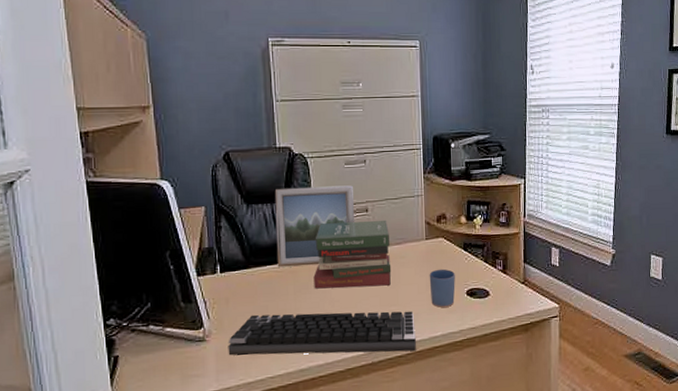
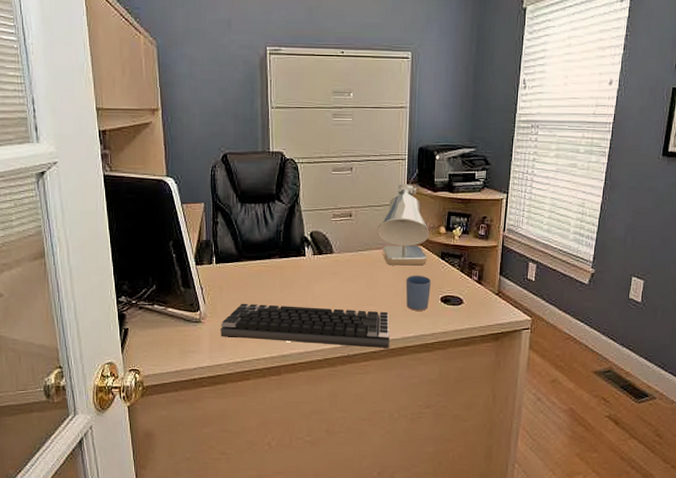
picture frame: present [274,185,355,268] -> none [266,190,339,263]
books: present [313,220,392,289] -> none [298,225,371,287]
desk lamp: none [395,174,451,261] -> present [376,184,430,266]

